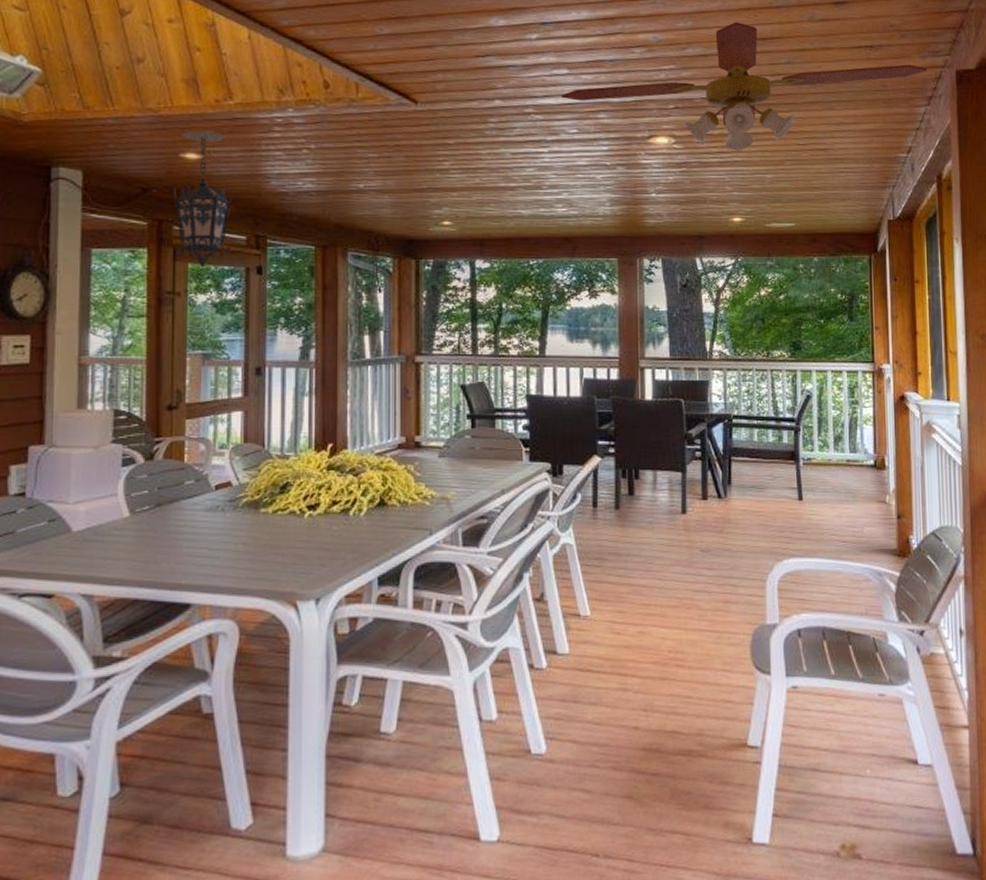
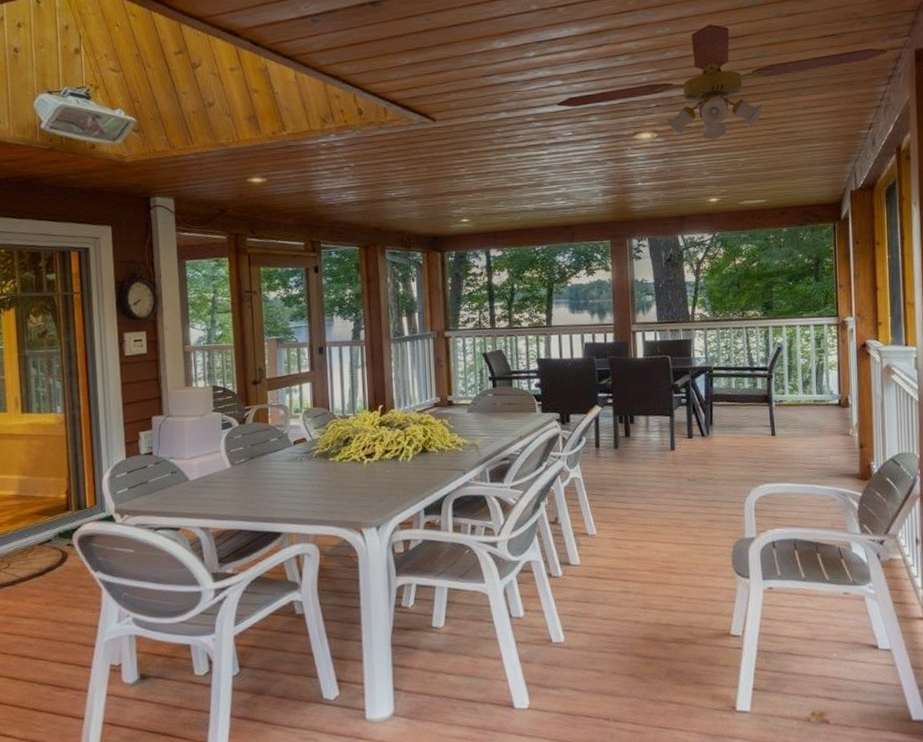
hanging lantern: present [171,130,234,269] -> none [243,157,293,271]

